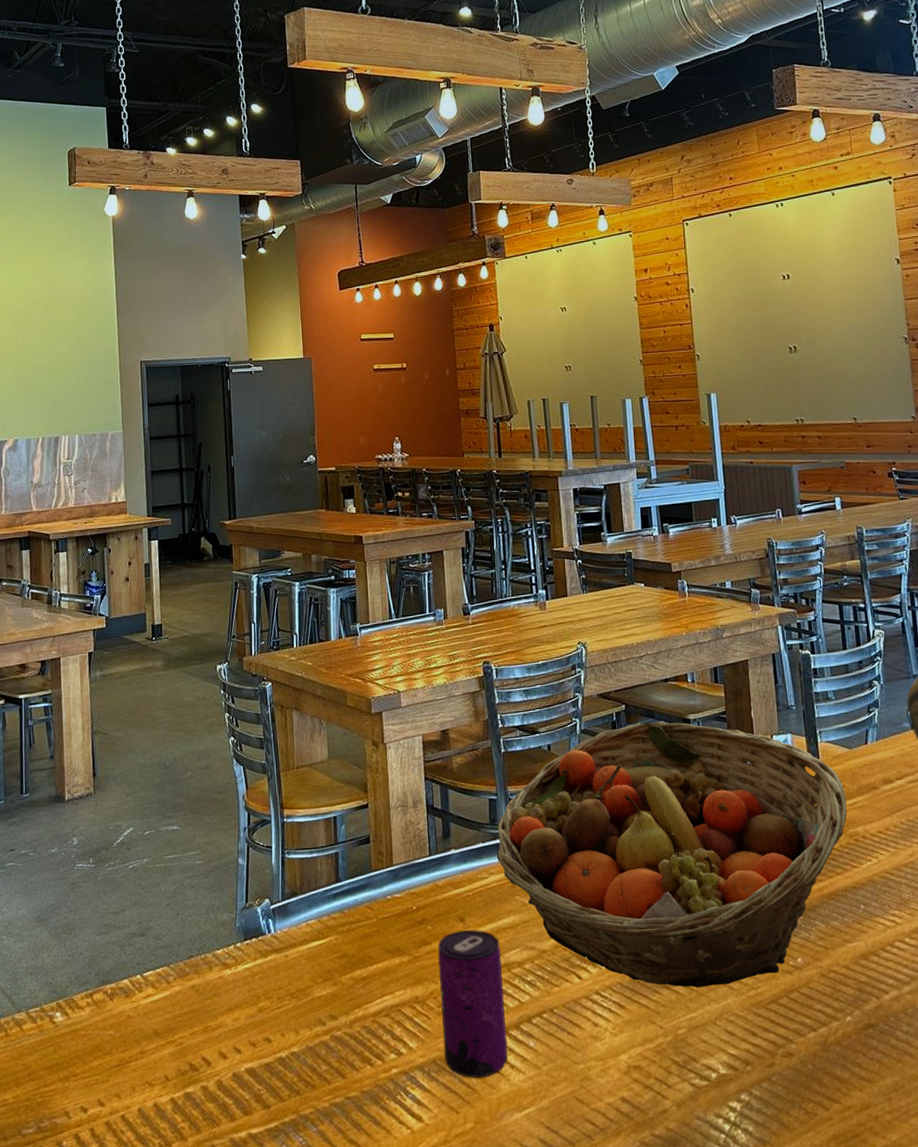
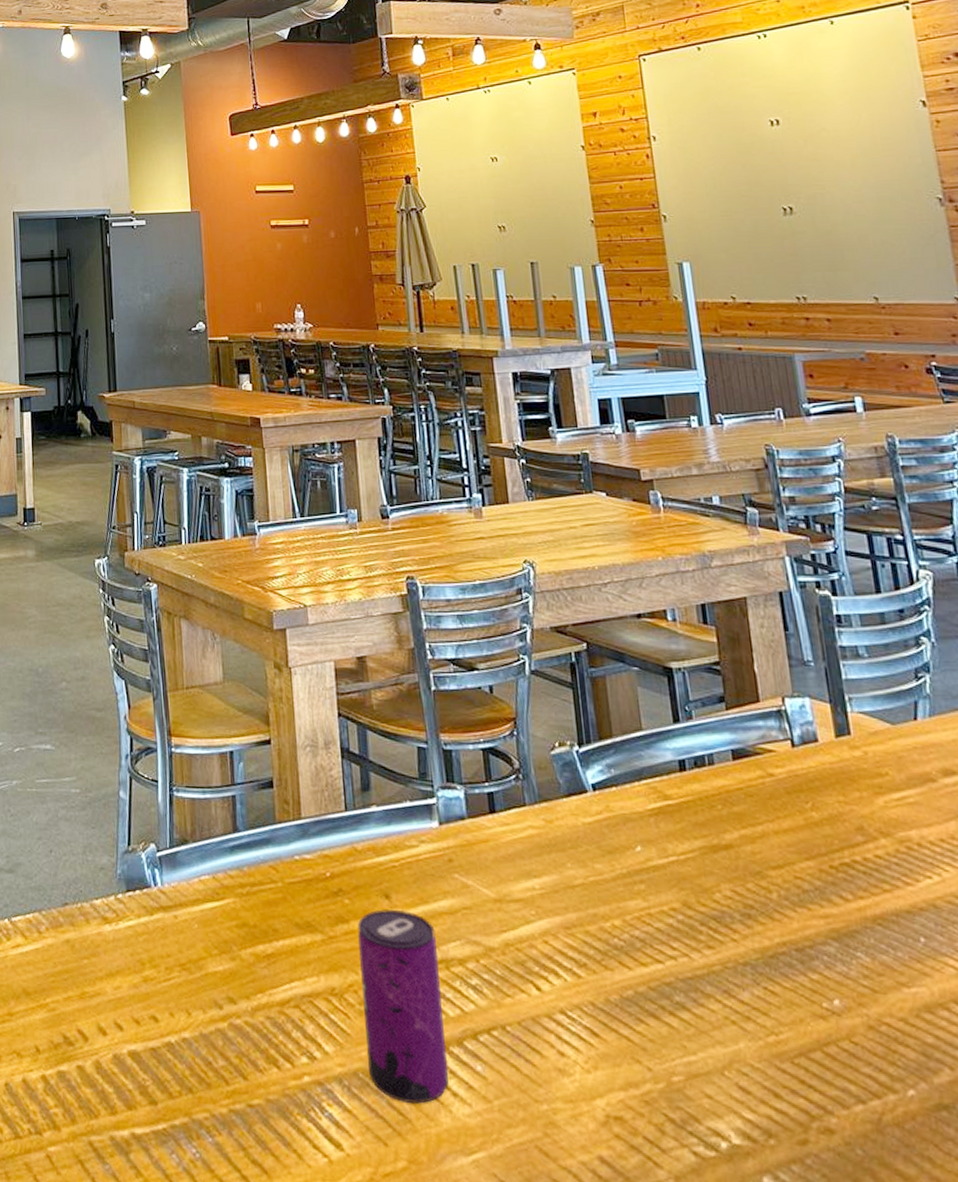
fruit basket: present [496,721,847,988] -> none [427,667,894,1023]

